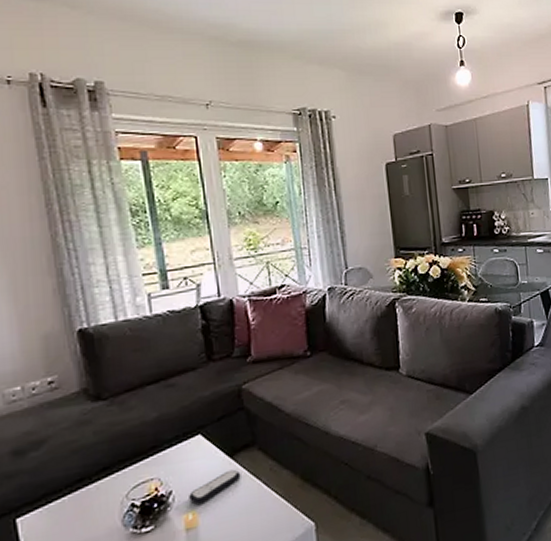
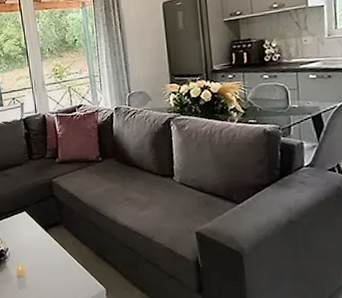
remote control: present [189,469,241,505] -> none [19,239,53,260]

